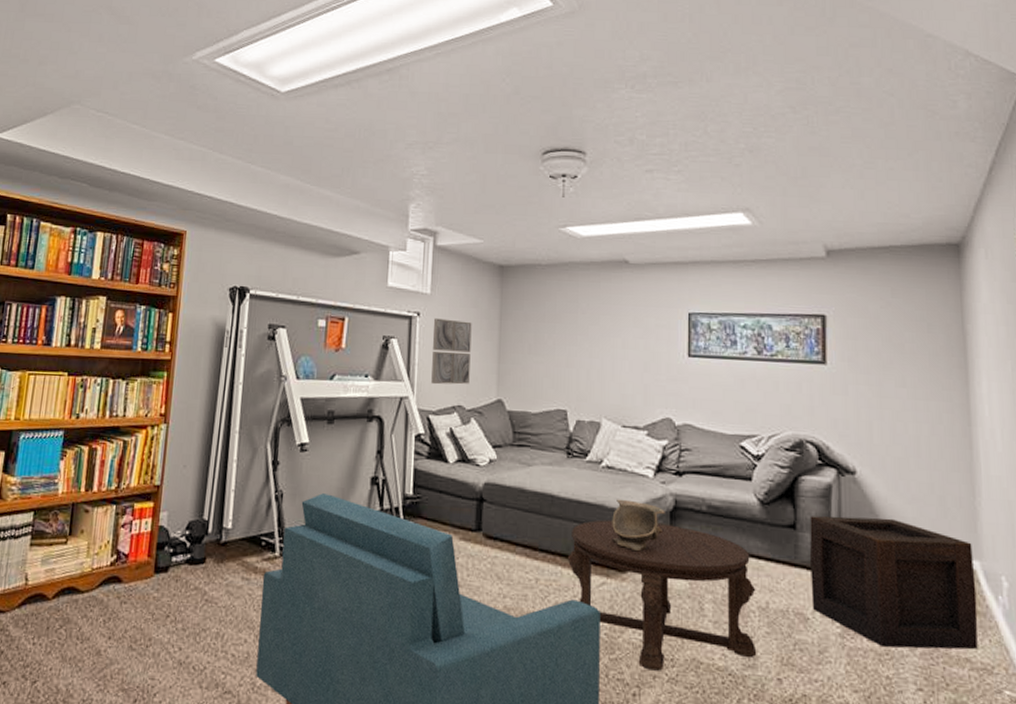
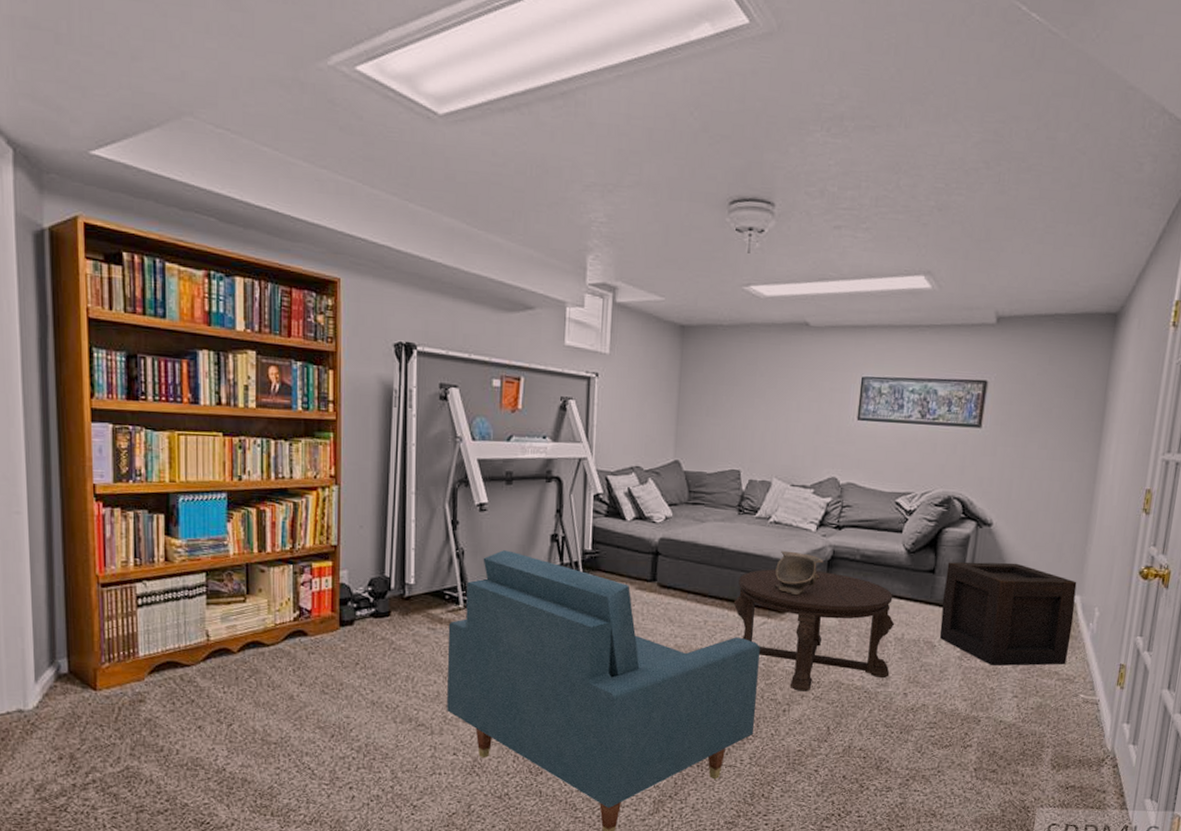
wall art: present [431,318,472,385] -> none [610,379,651,446]

